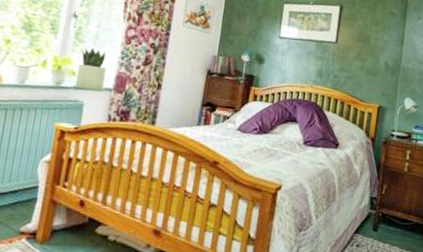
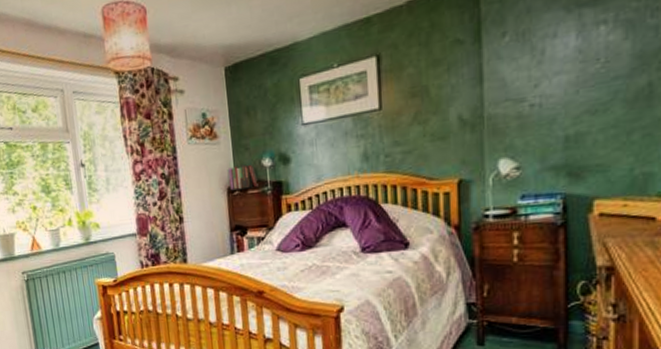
planter: present [72,47,107,92] -> none [98,194,131,242]

